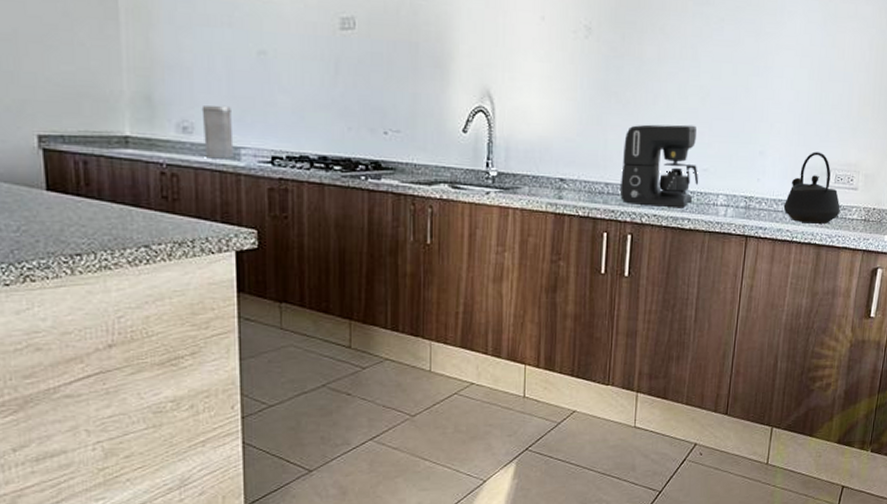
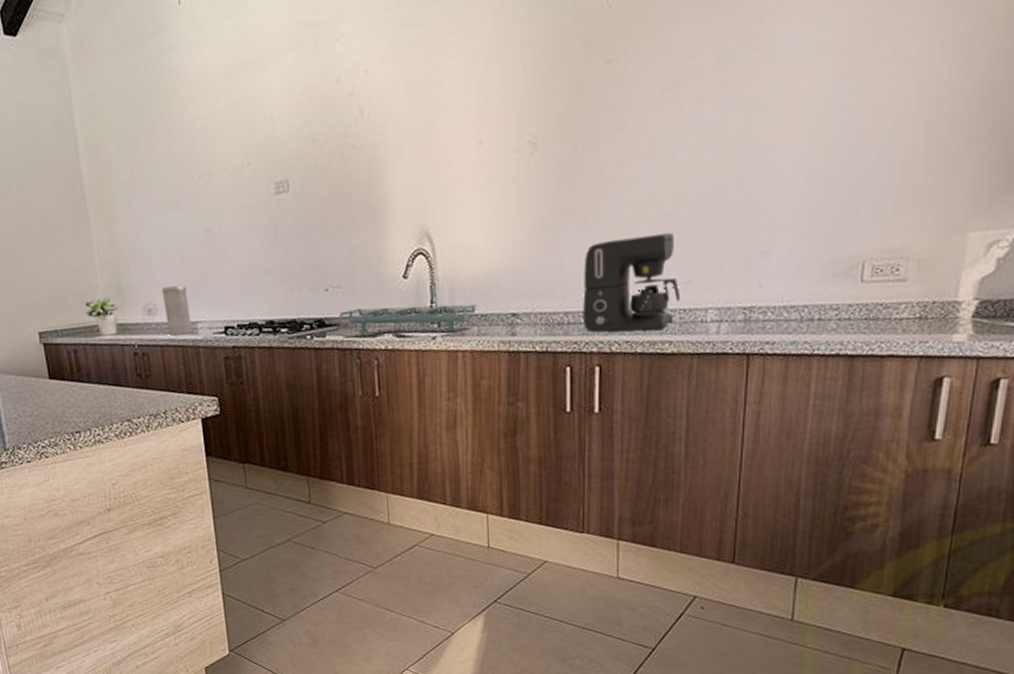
potted plant: none [103,106,146,150] -> present [85,296,118,336]
dish rack: none [396,155,528,190] -> present [338,303,475,333]
kettle: present [783,152,840,224] -> none [797,240,882,331]

